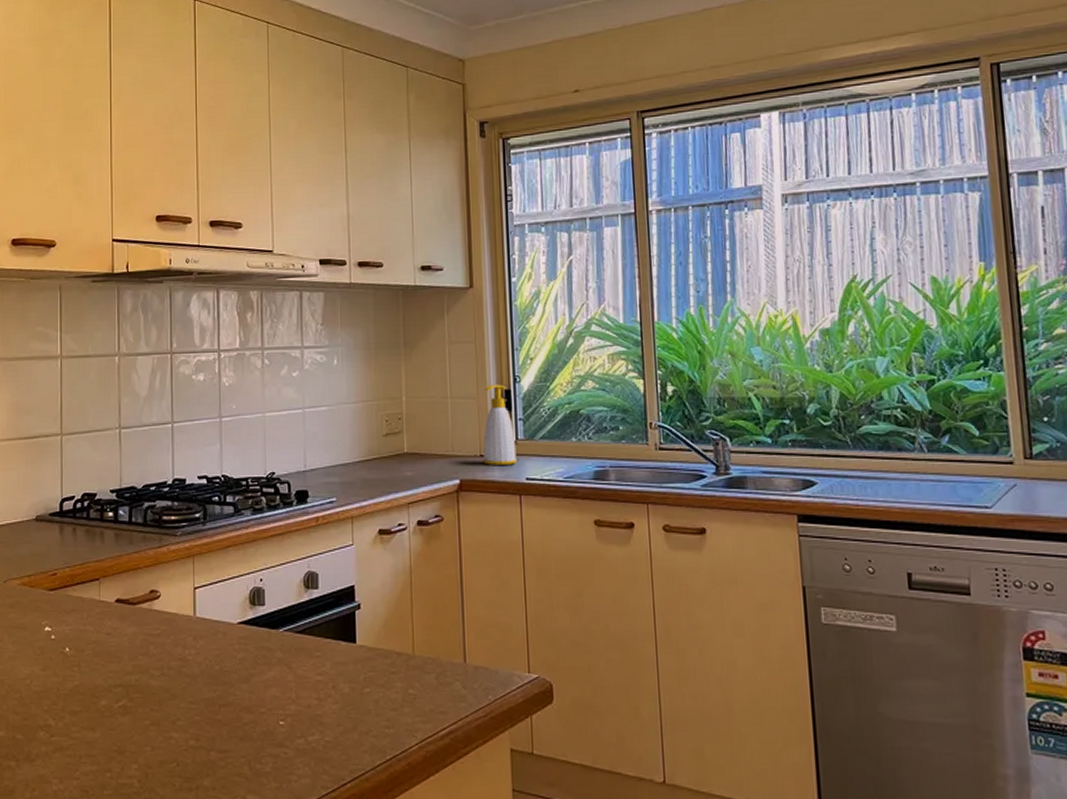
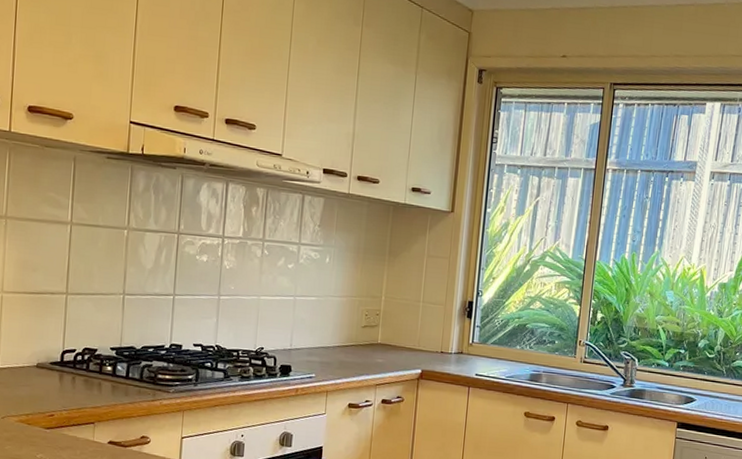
soap bottle: present [483,384,517,465] -> none [442,295,471,362]

